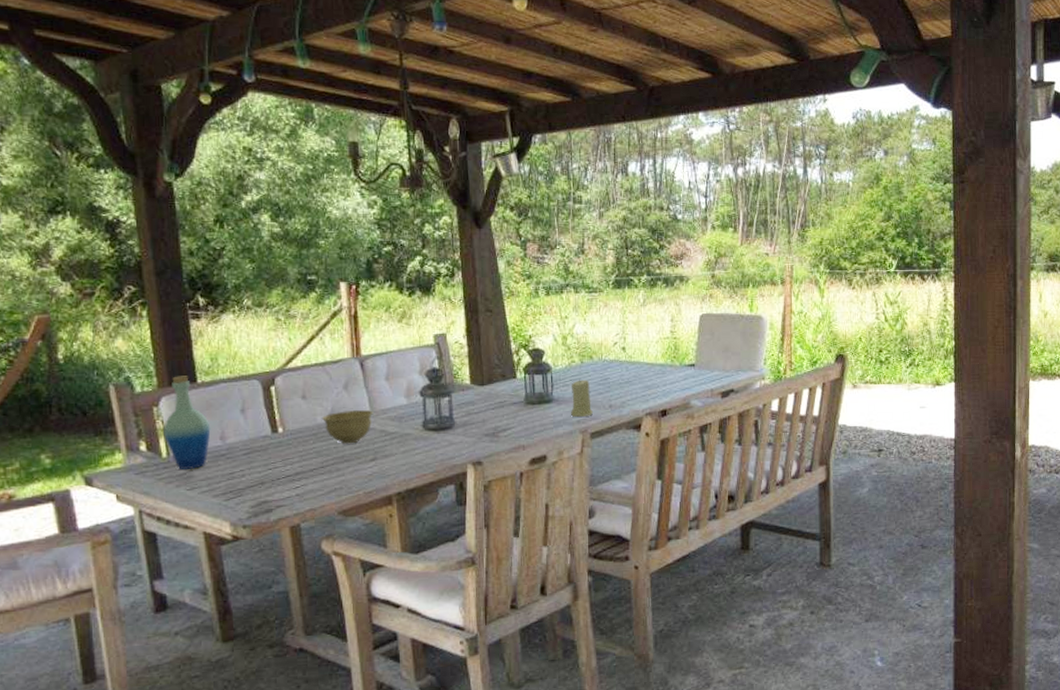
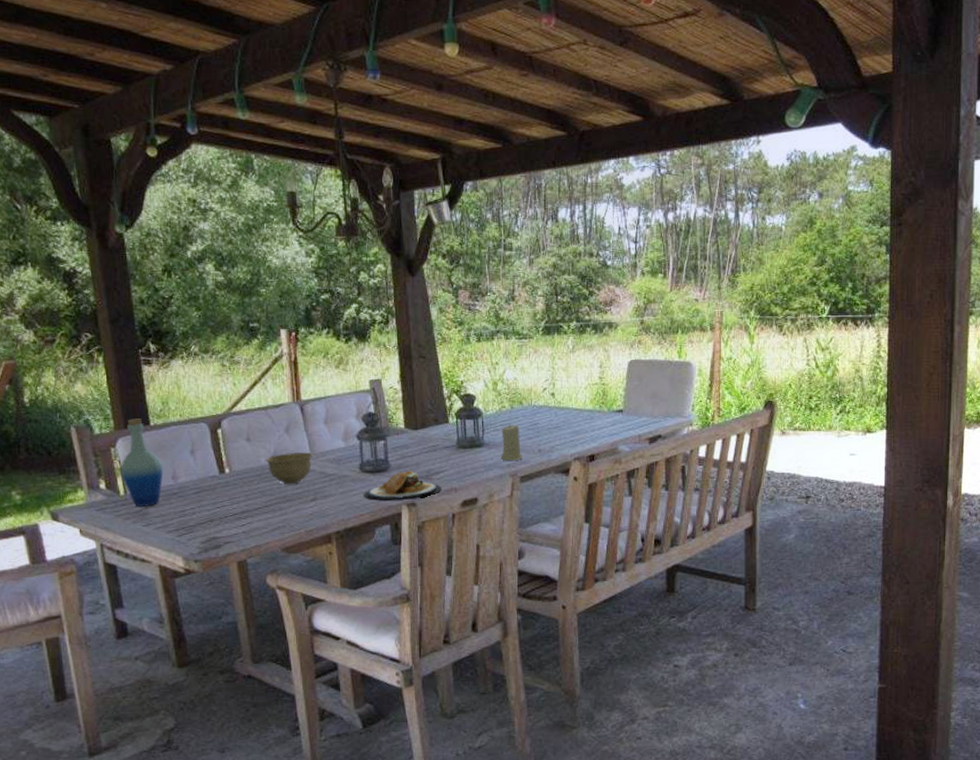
plate: none [427,428,510,459] -> present [364,471,442,500]

